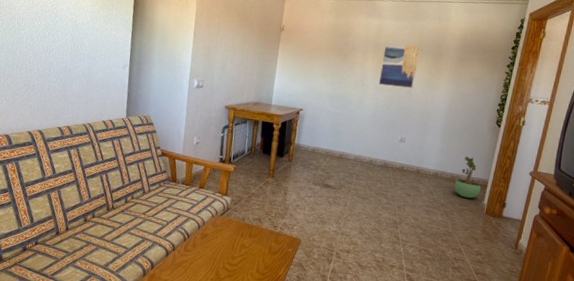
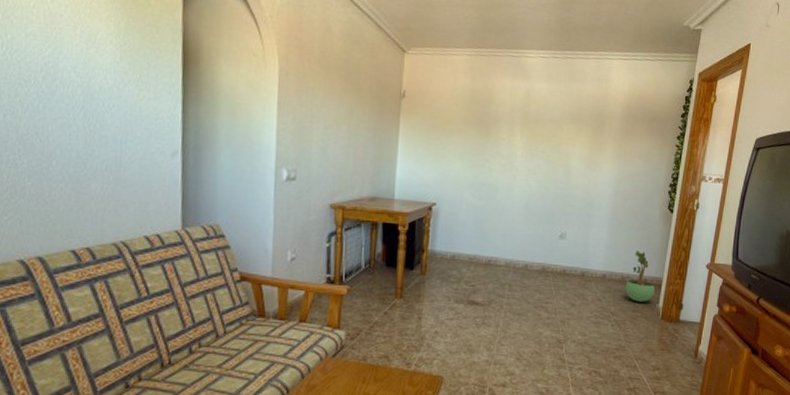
wall art: present [378,43,421,88] -> none [530,112,578,169]

